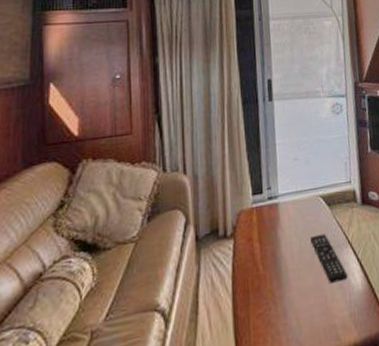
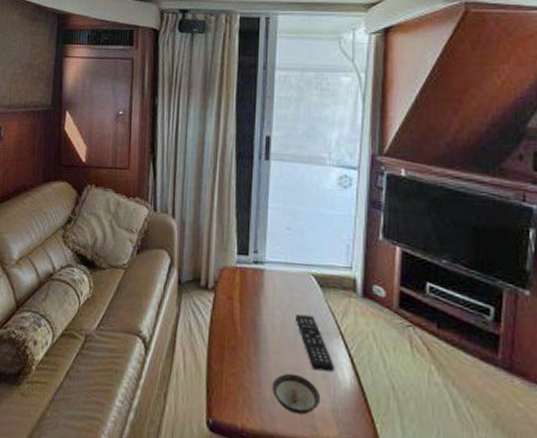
saucer: none [297,293,340,332] -> present [272,373,321,415]

